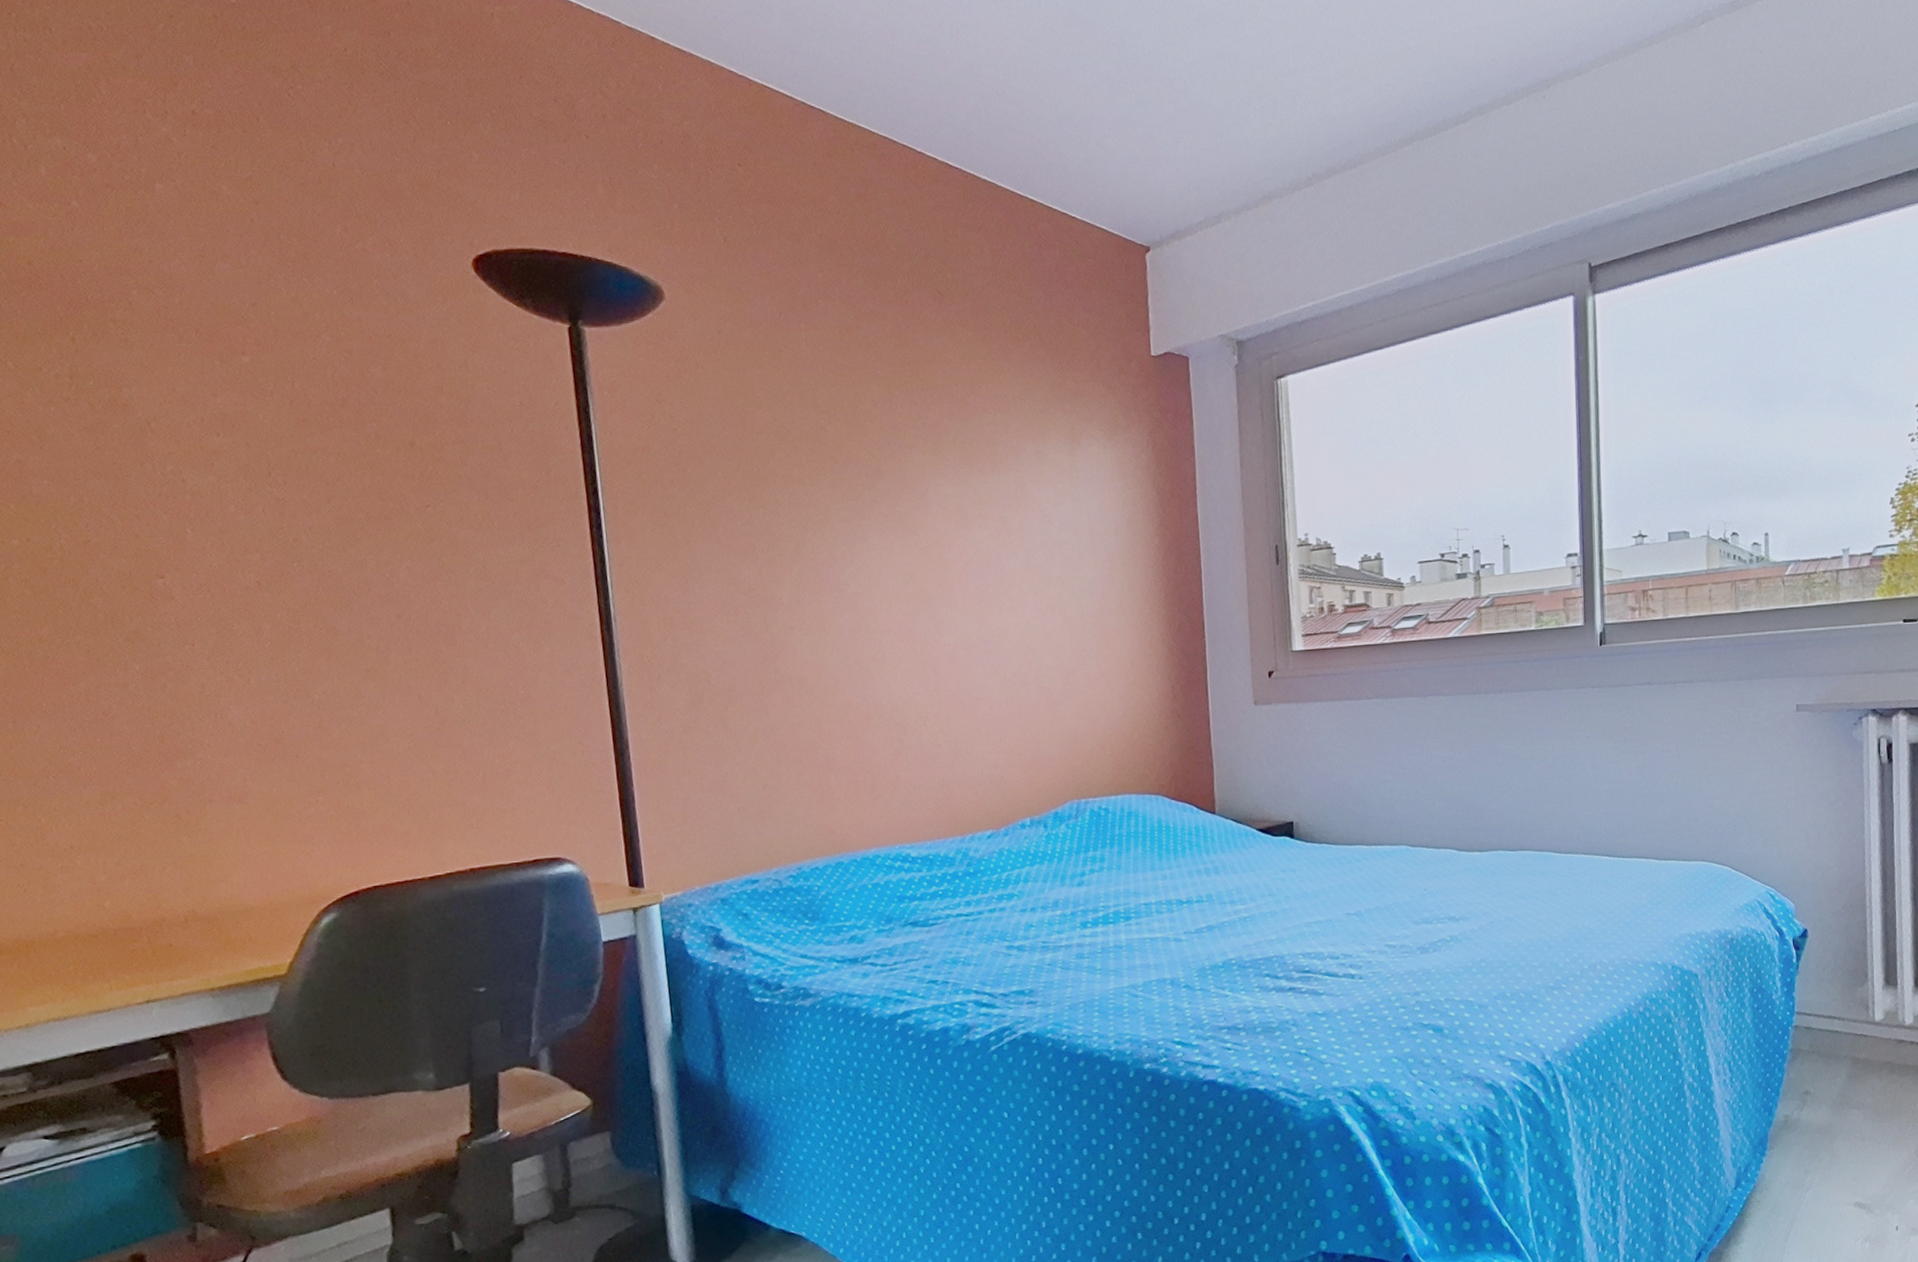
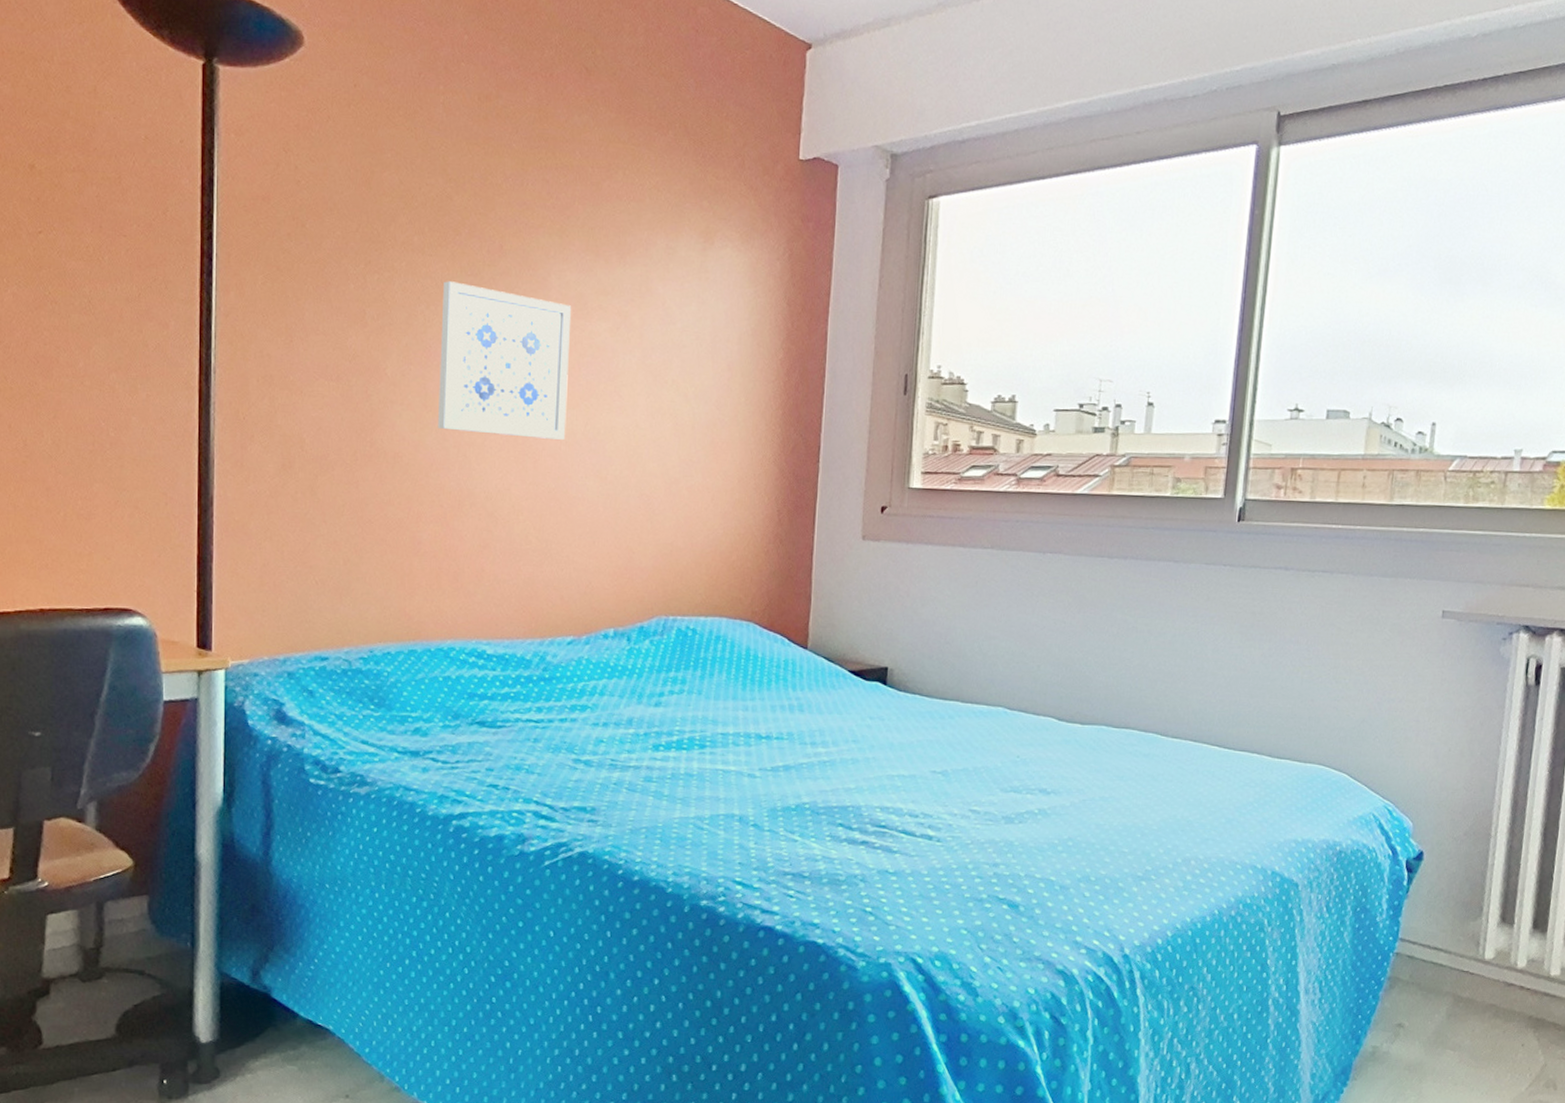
wall art: none [827,507,962,649] -> present [438,281,572,440]

